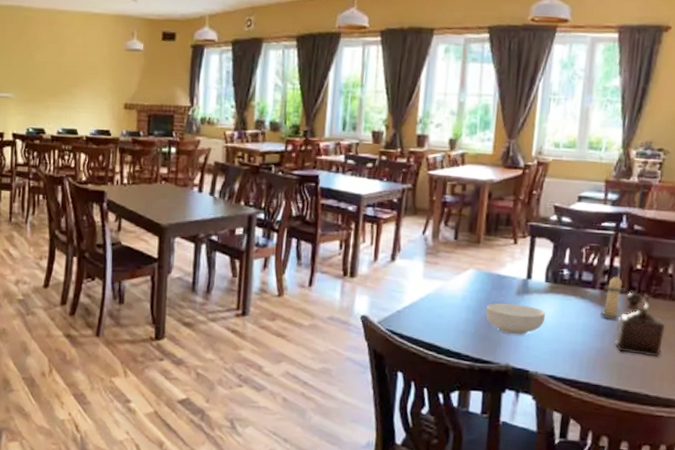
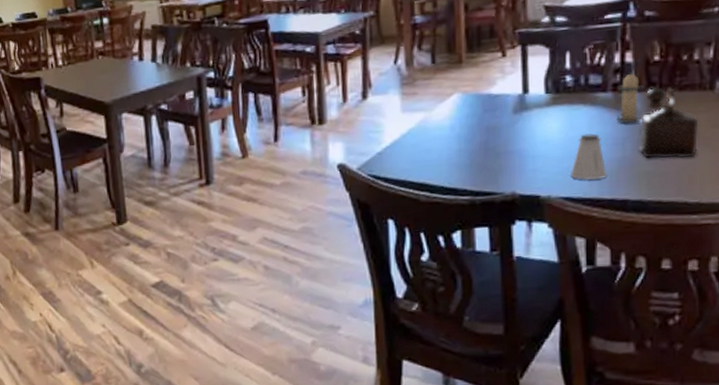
cereal bowl: present [486,303,545,335] -> none [480,123,551,159]
saltshaker: none [557,322,587,364] -> present [571,133,607,180]

